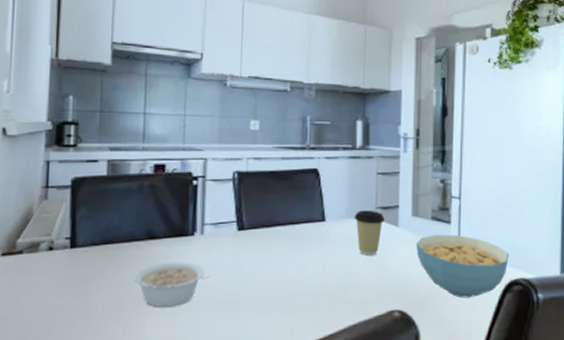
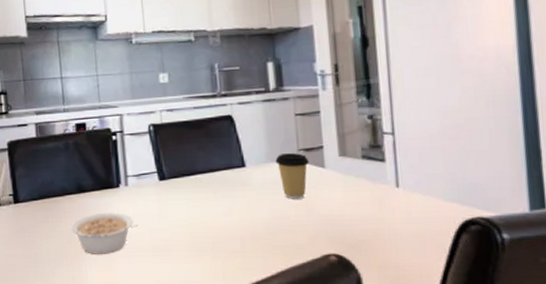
cereal bowl: present [416,234,509,298] -> none [347,173,461,240]

